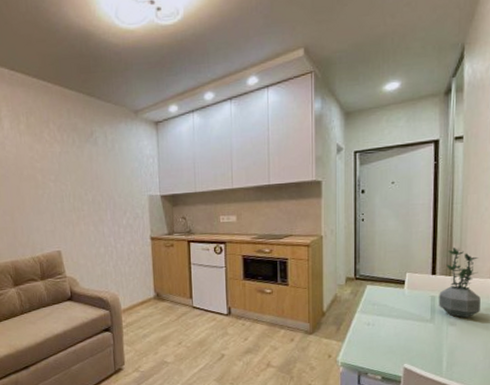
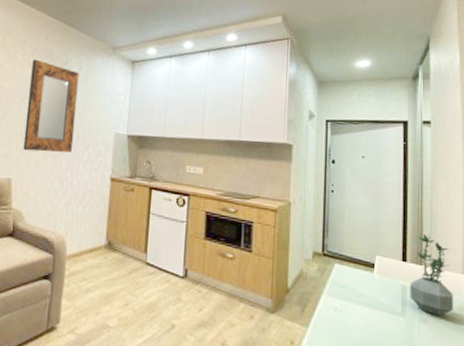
home mirror: none [59,135,112,224] -> present [23,59,79,153]

